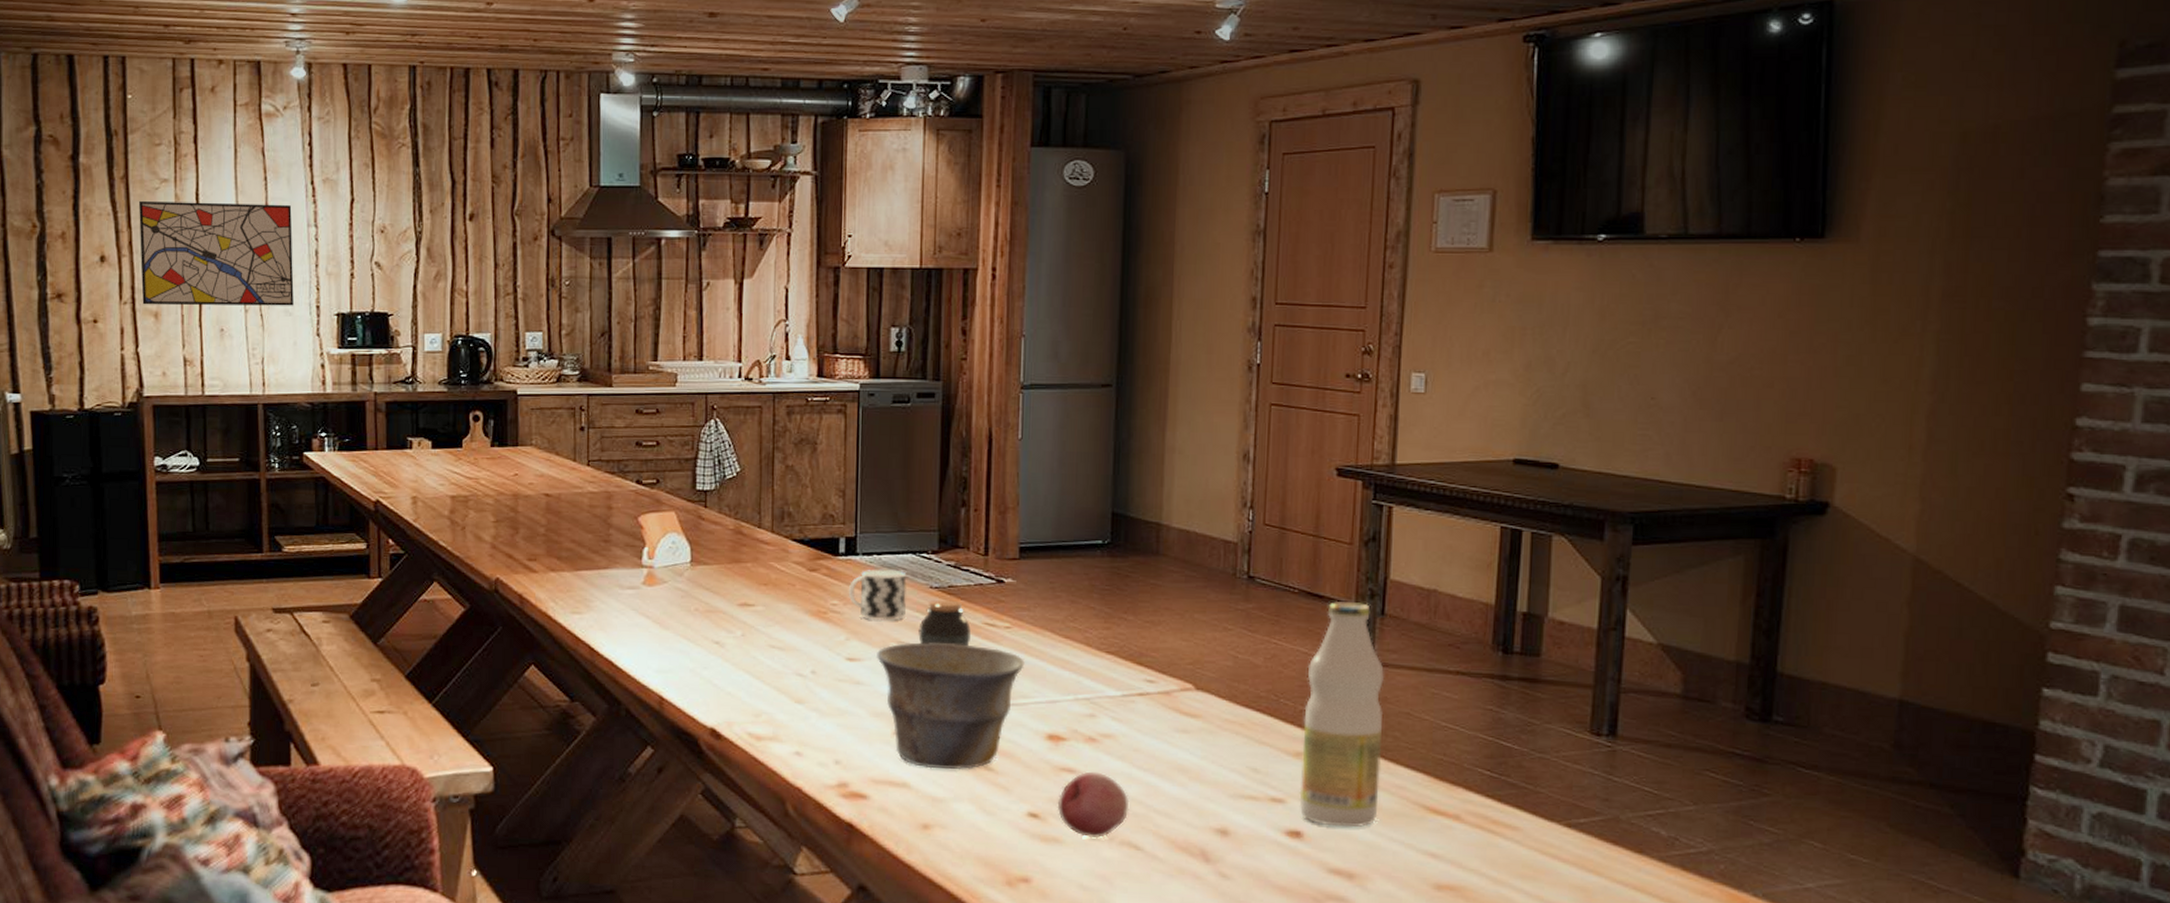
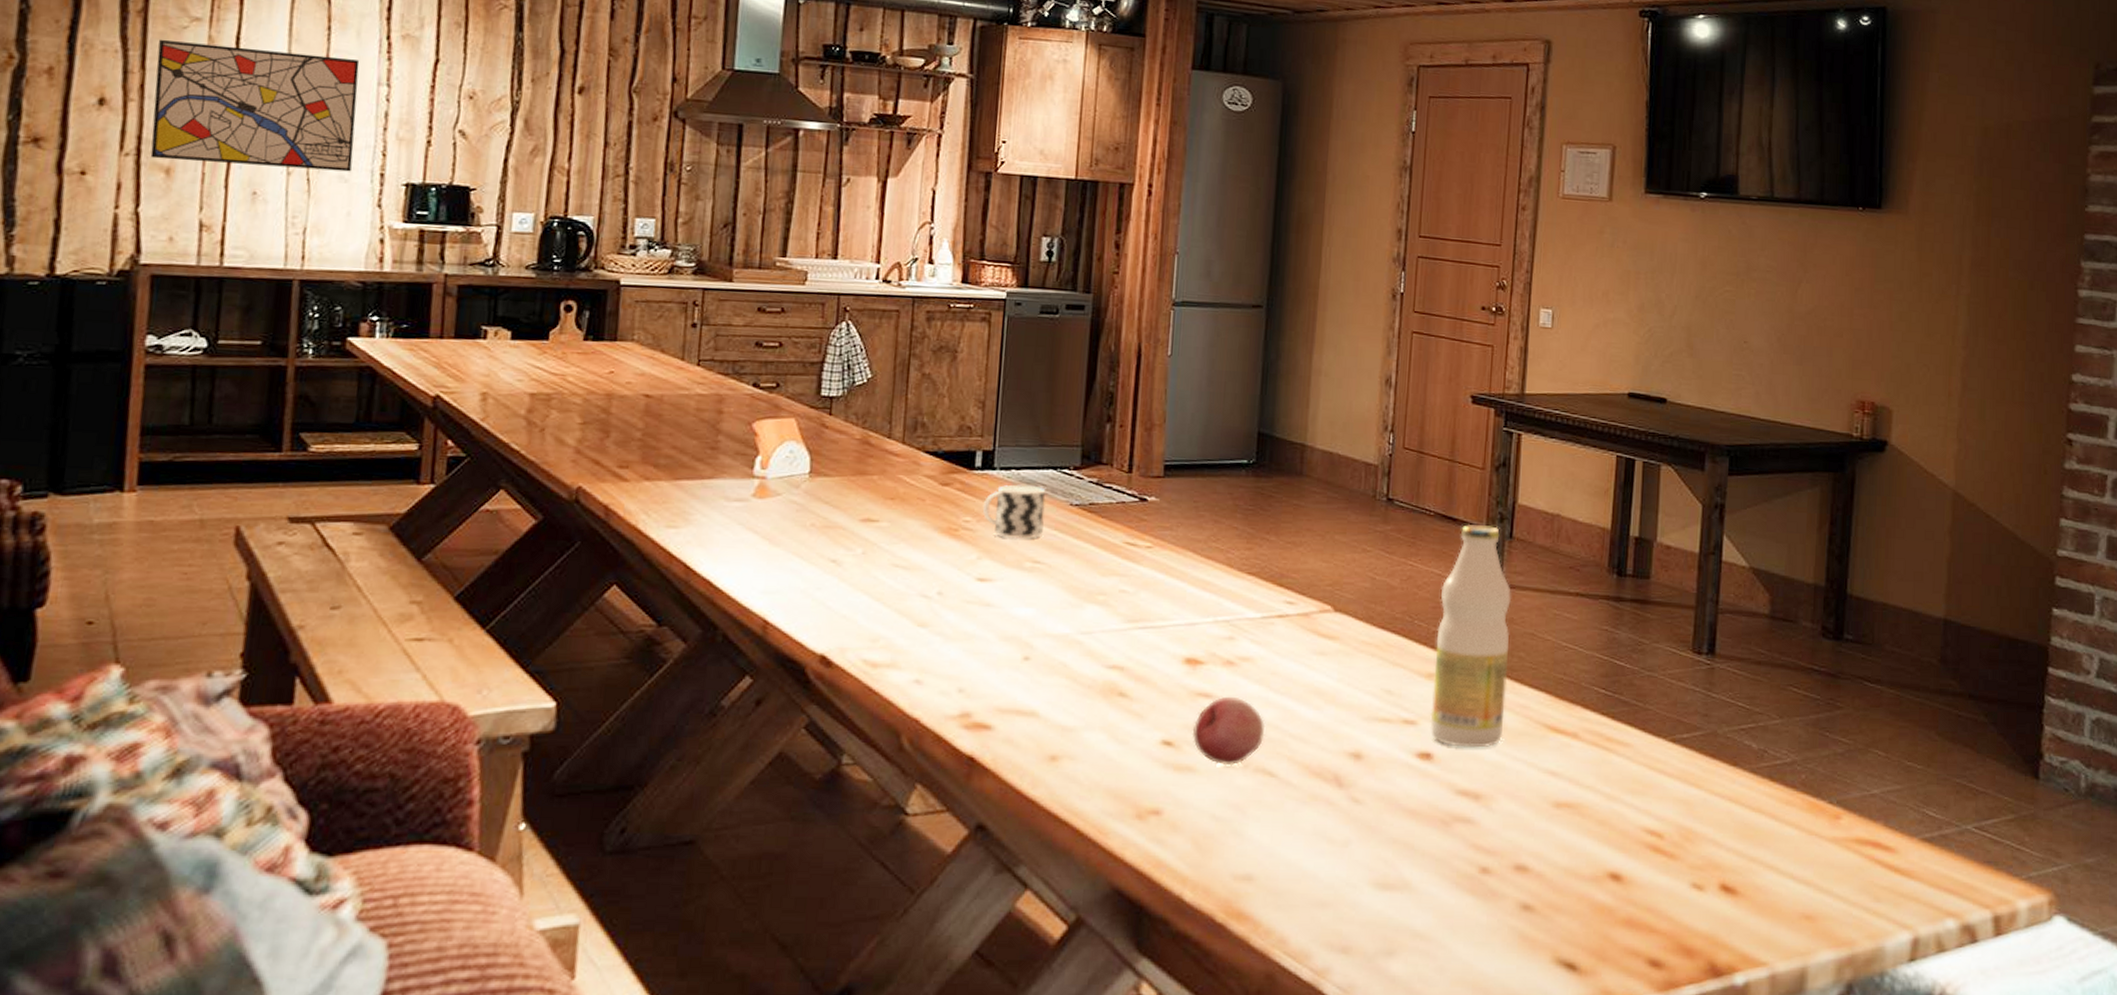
bowl: present [877,642,1025,770] -> none [1010,562,1165,697]
jar: present [918,600,971,646] -> none [1055,517,1111,566]

